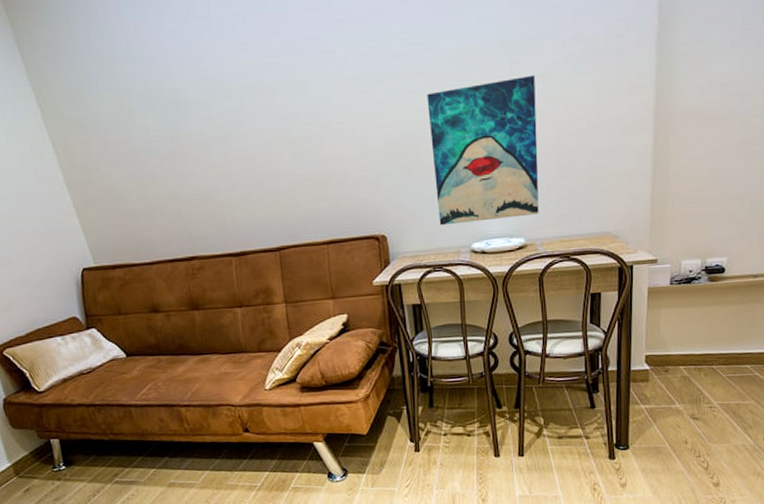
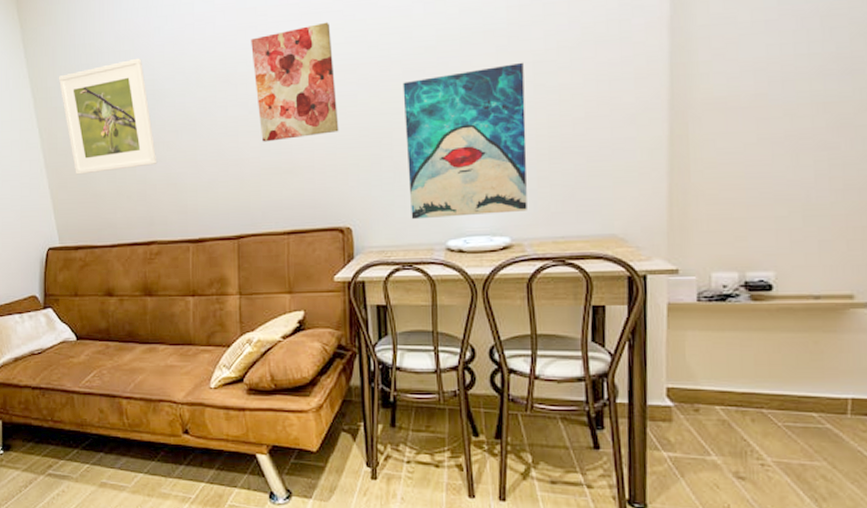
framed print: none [66,65,189,192] -> present [58,58,158,175]
wall art: none [274,29,369,154] -> present [251,22,339,142]

